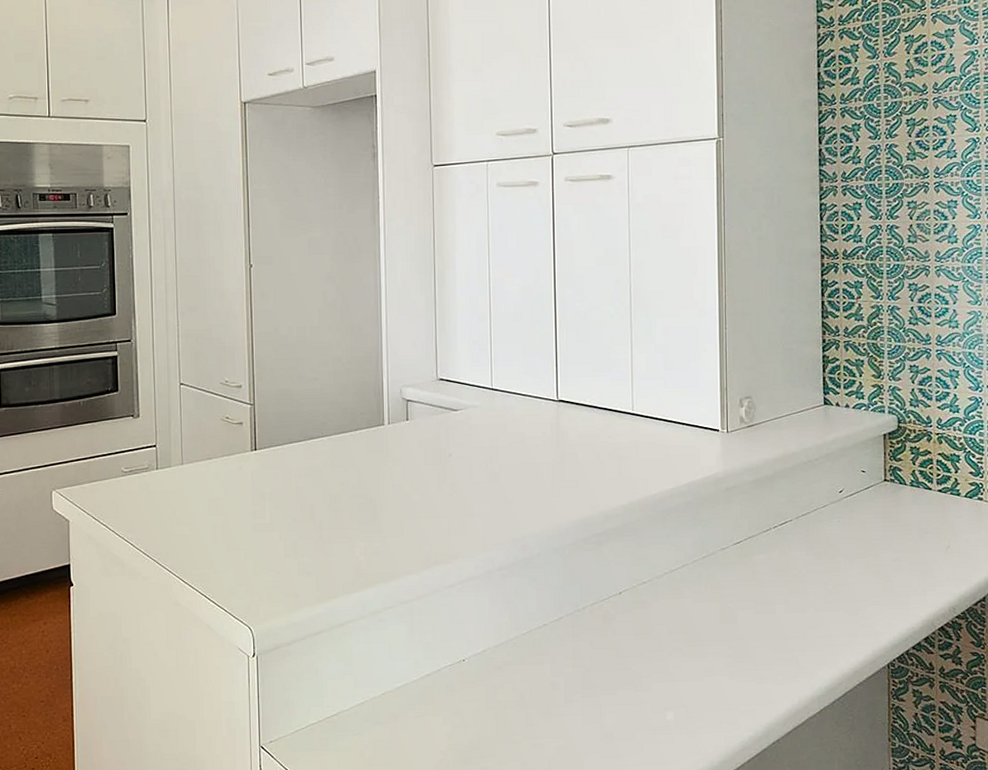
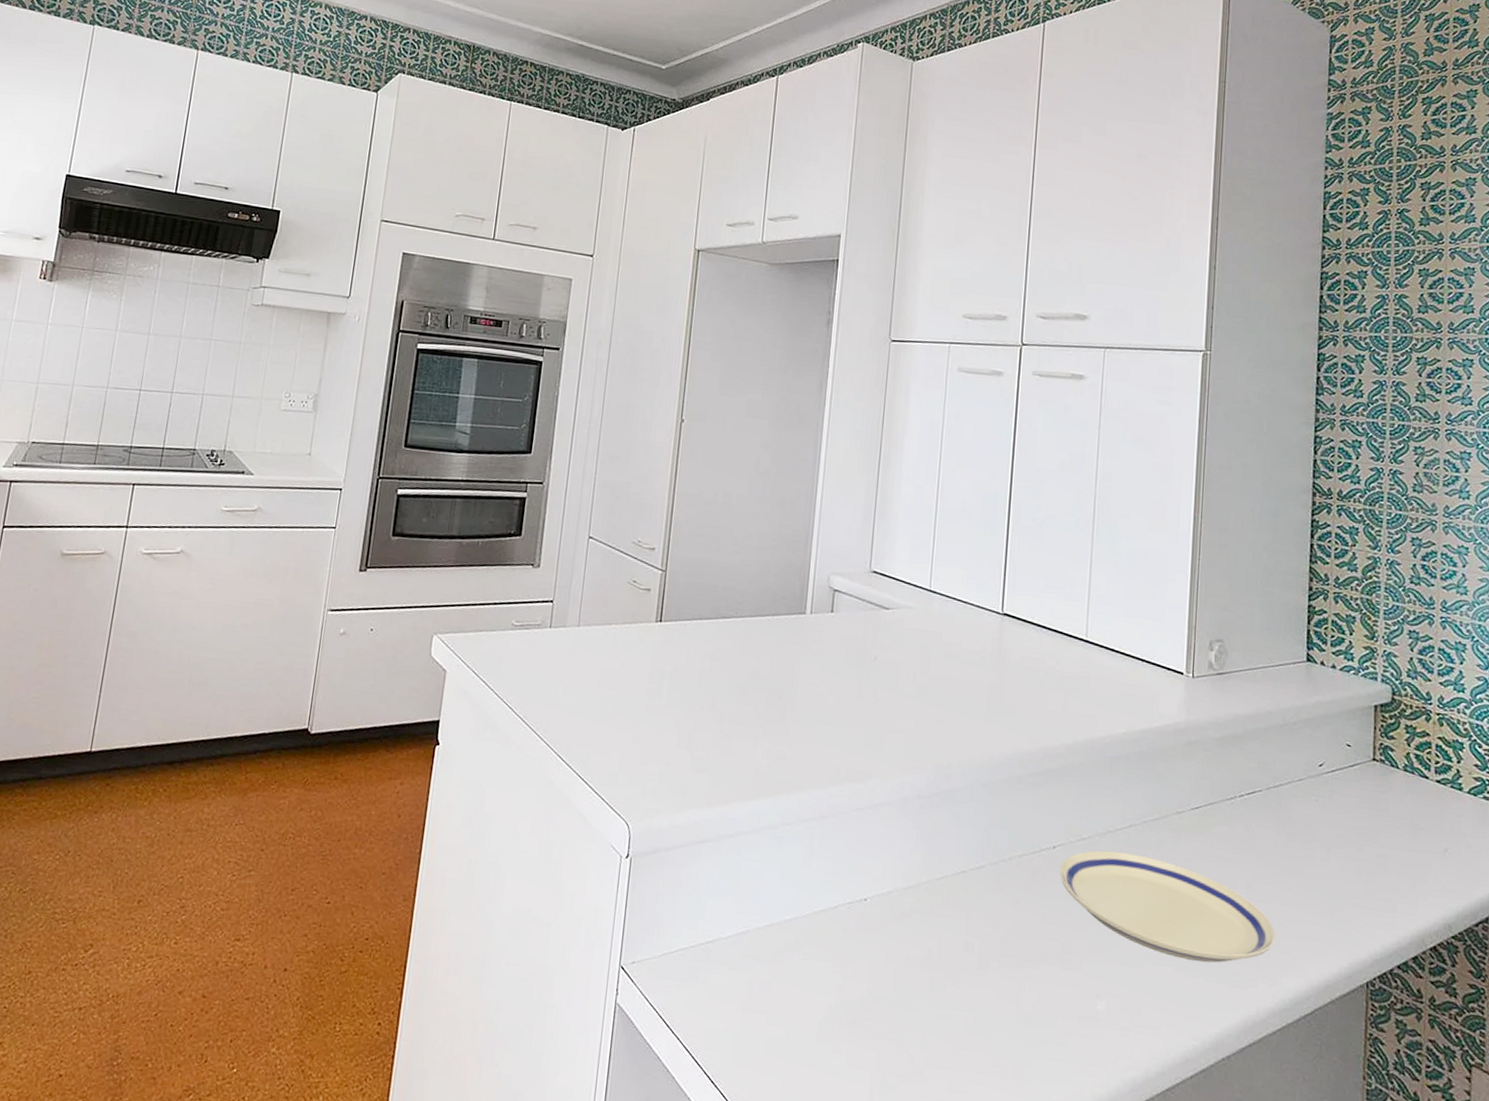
plate: none [626,589,811,668] -> present [1059,850,1276,963]

